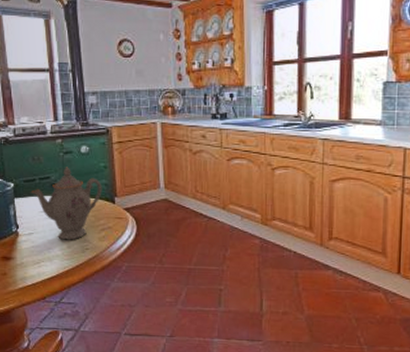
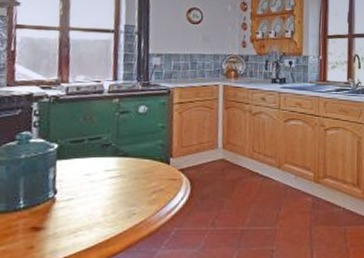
teapot: present [31,167,102,240] -> none [77,127,158,205]

